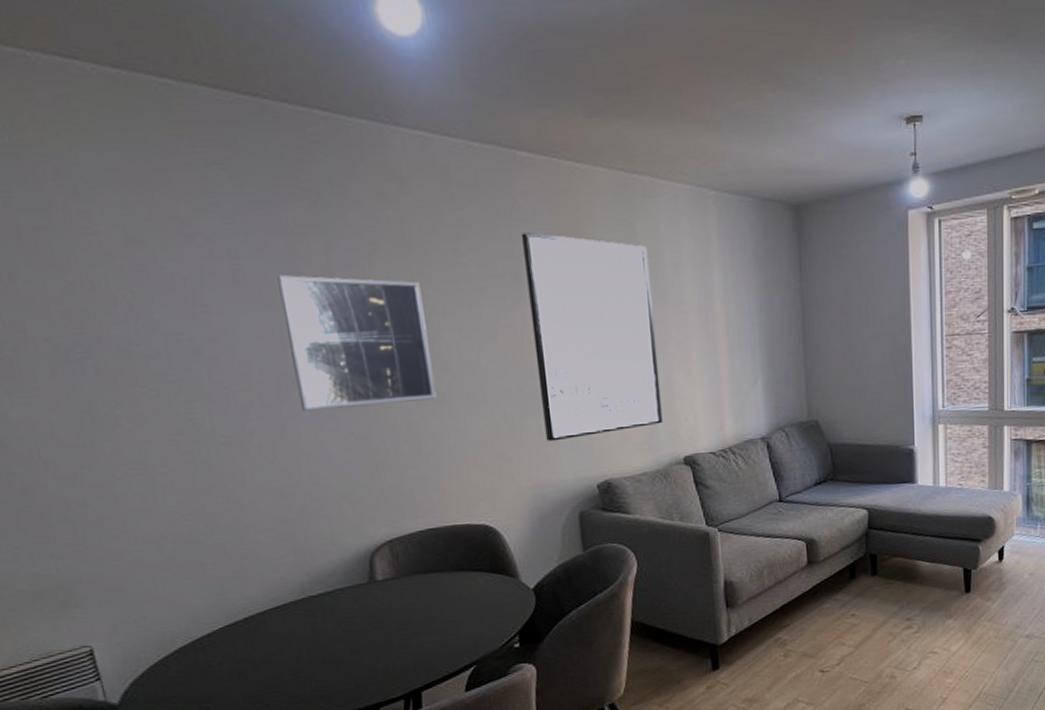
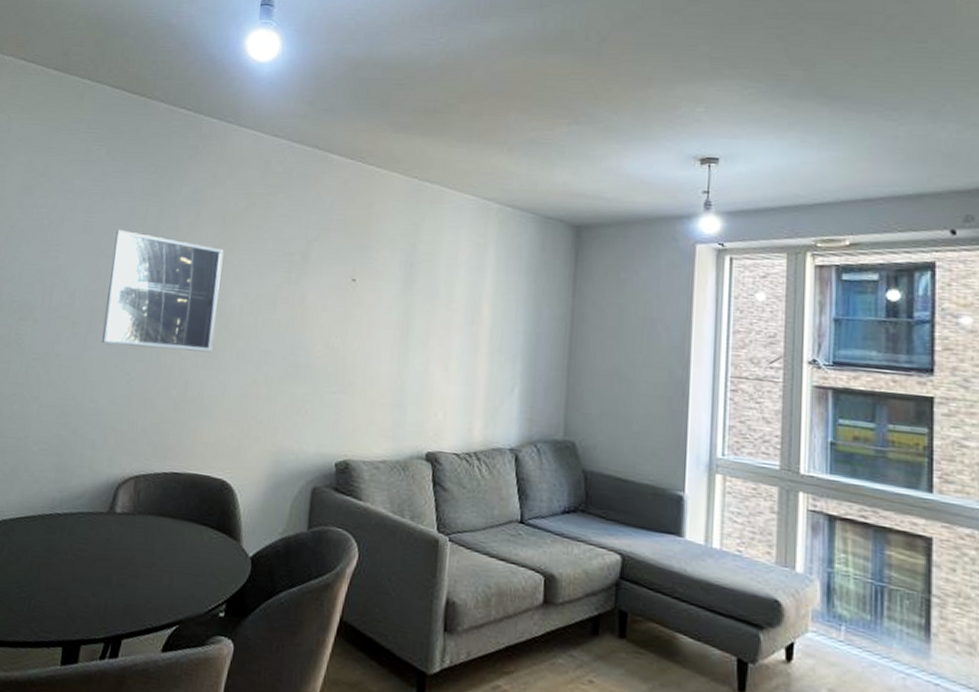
wall art: present [522,232,663,442] -> none [298,220,426,414]

